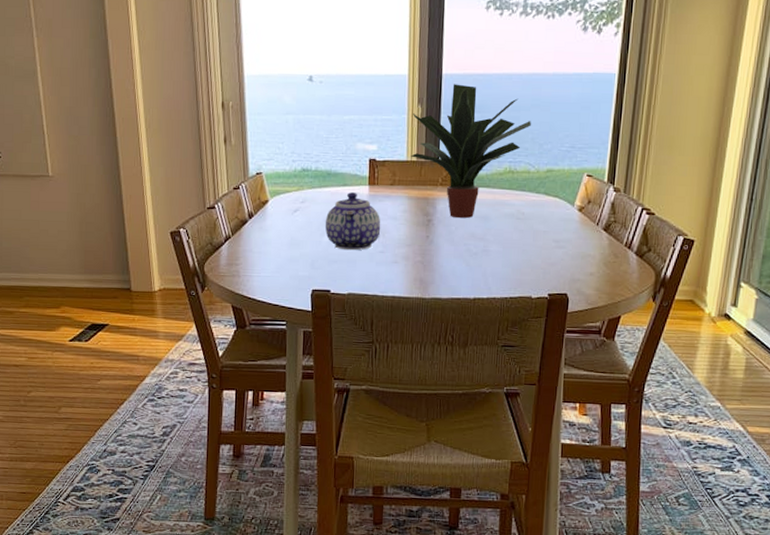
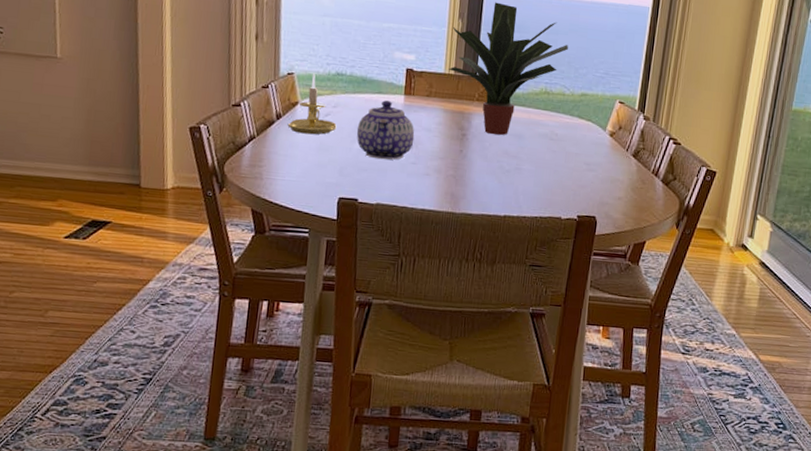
candle holder: none [259,170,306,231] -> present [287,72,337,135]

